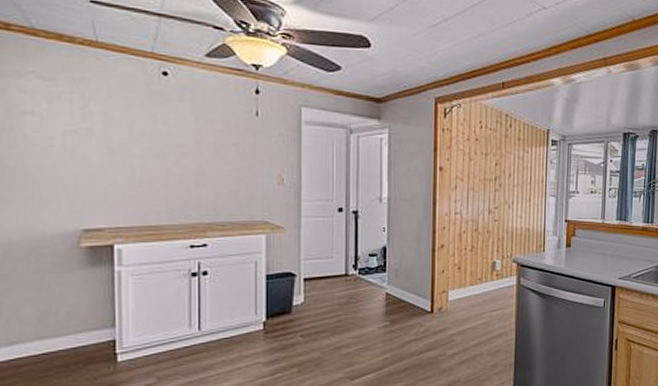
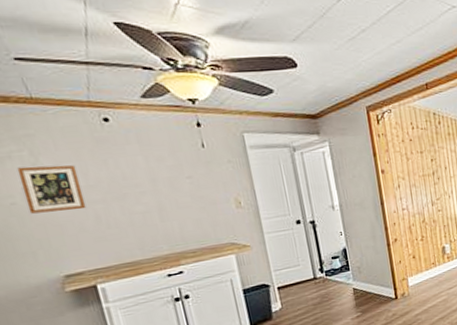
picture frame: none [64,109,124,162] -> present [16,165,87,214]

